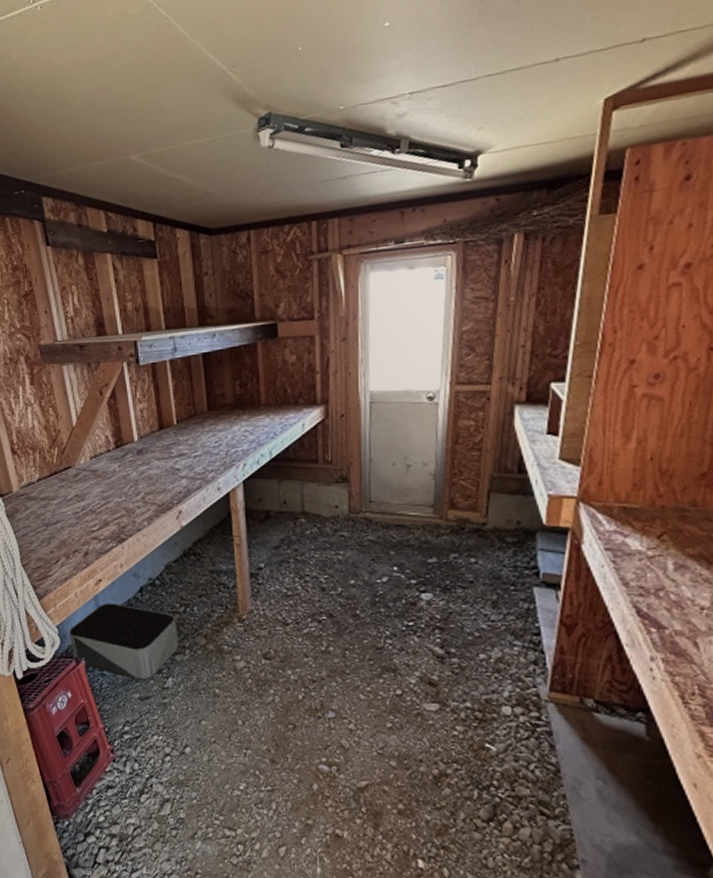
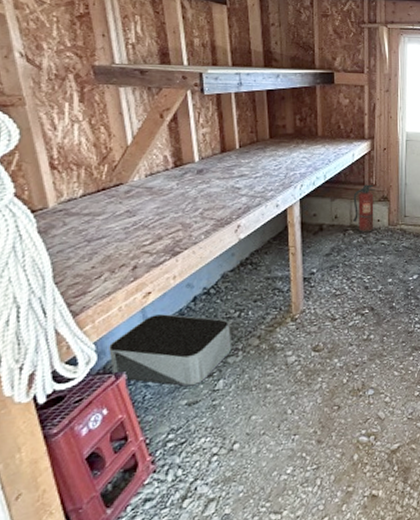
fire extinguisher: none [304,461,331,522] -> present [353,184,375,233]

